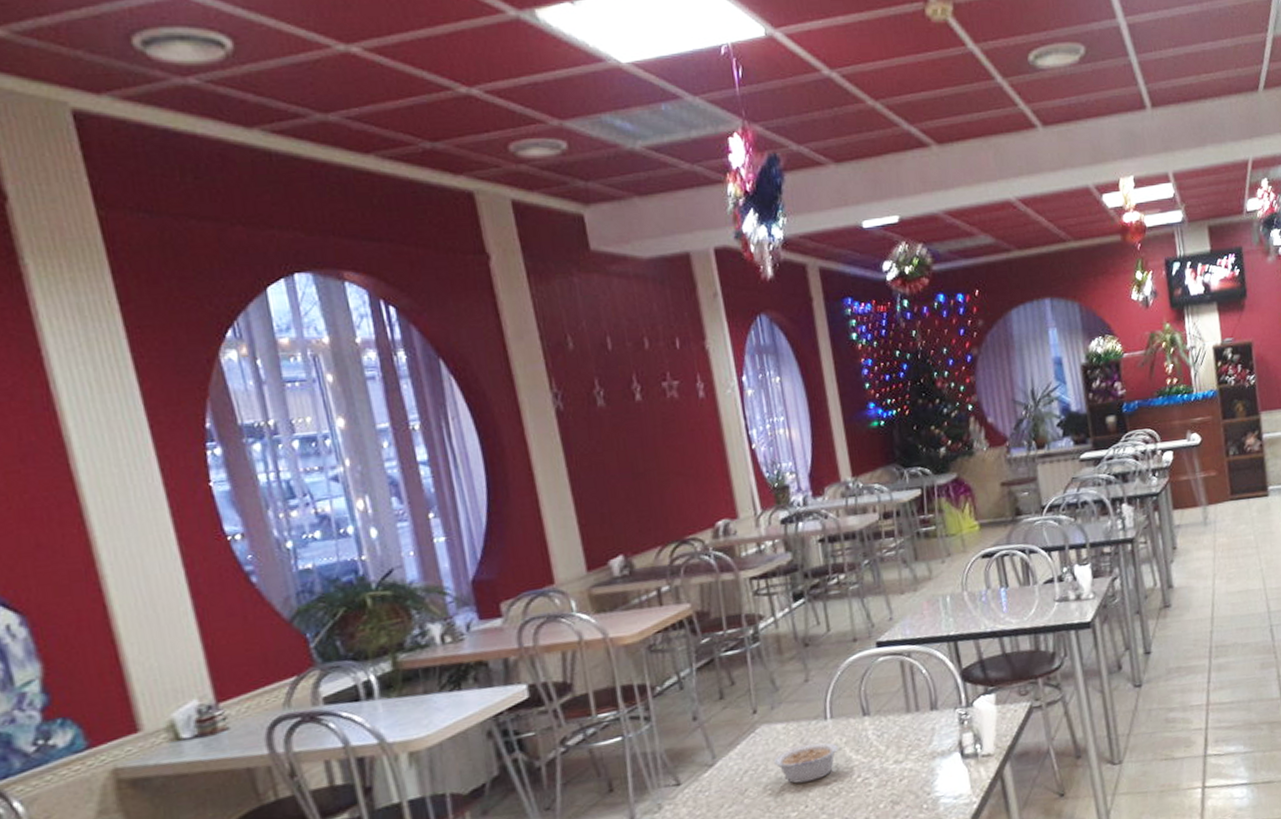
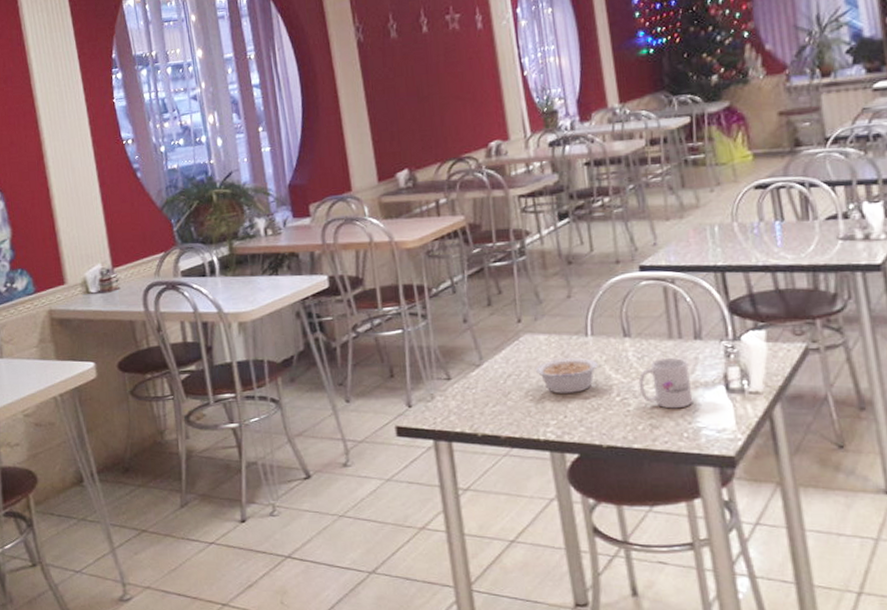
mug: none [879,730,931,783] -> present [639,358,693,409]

